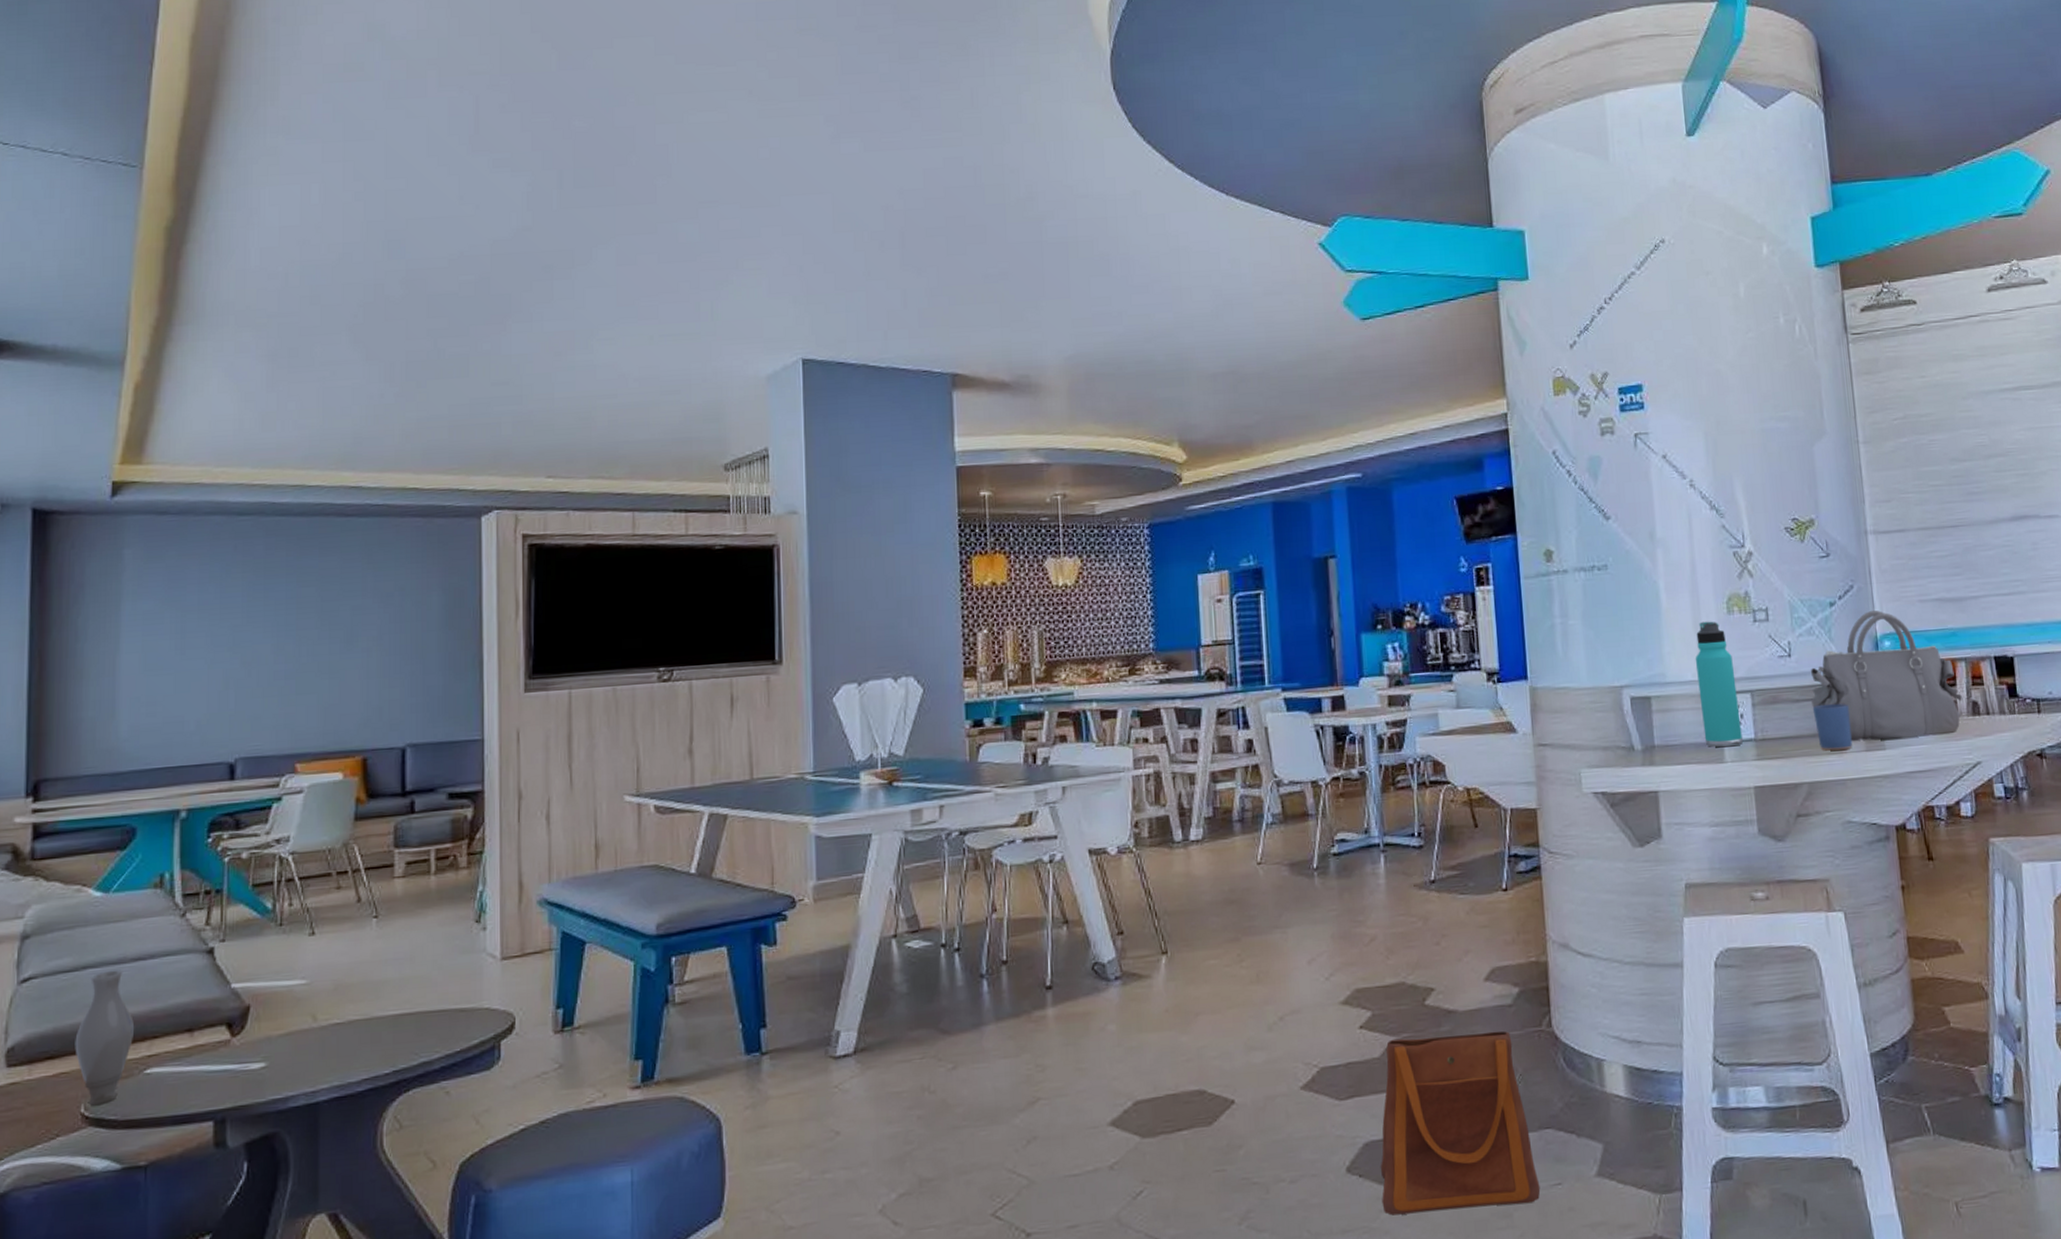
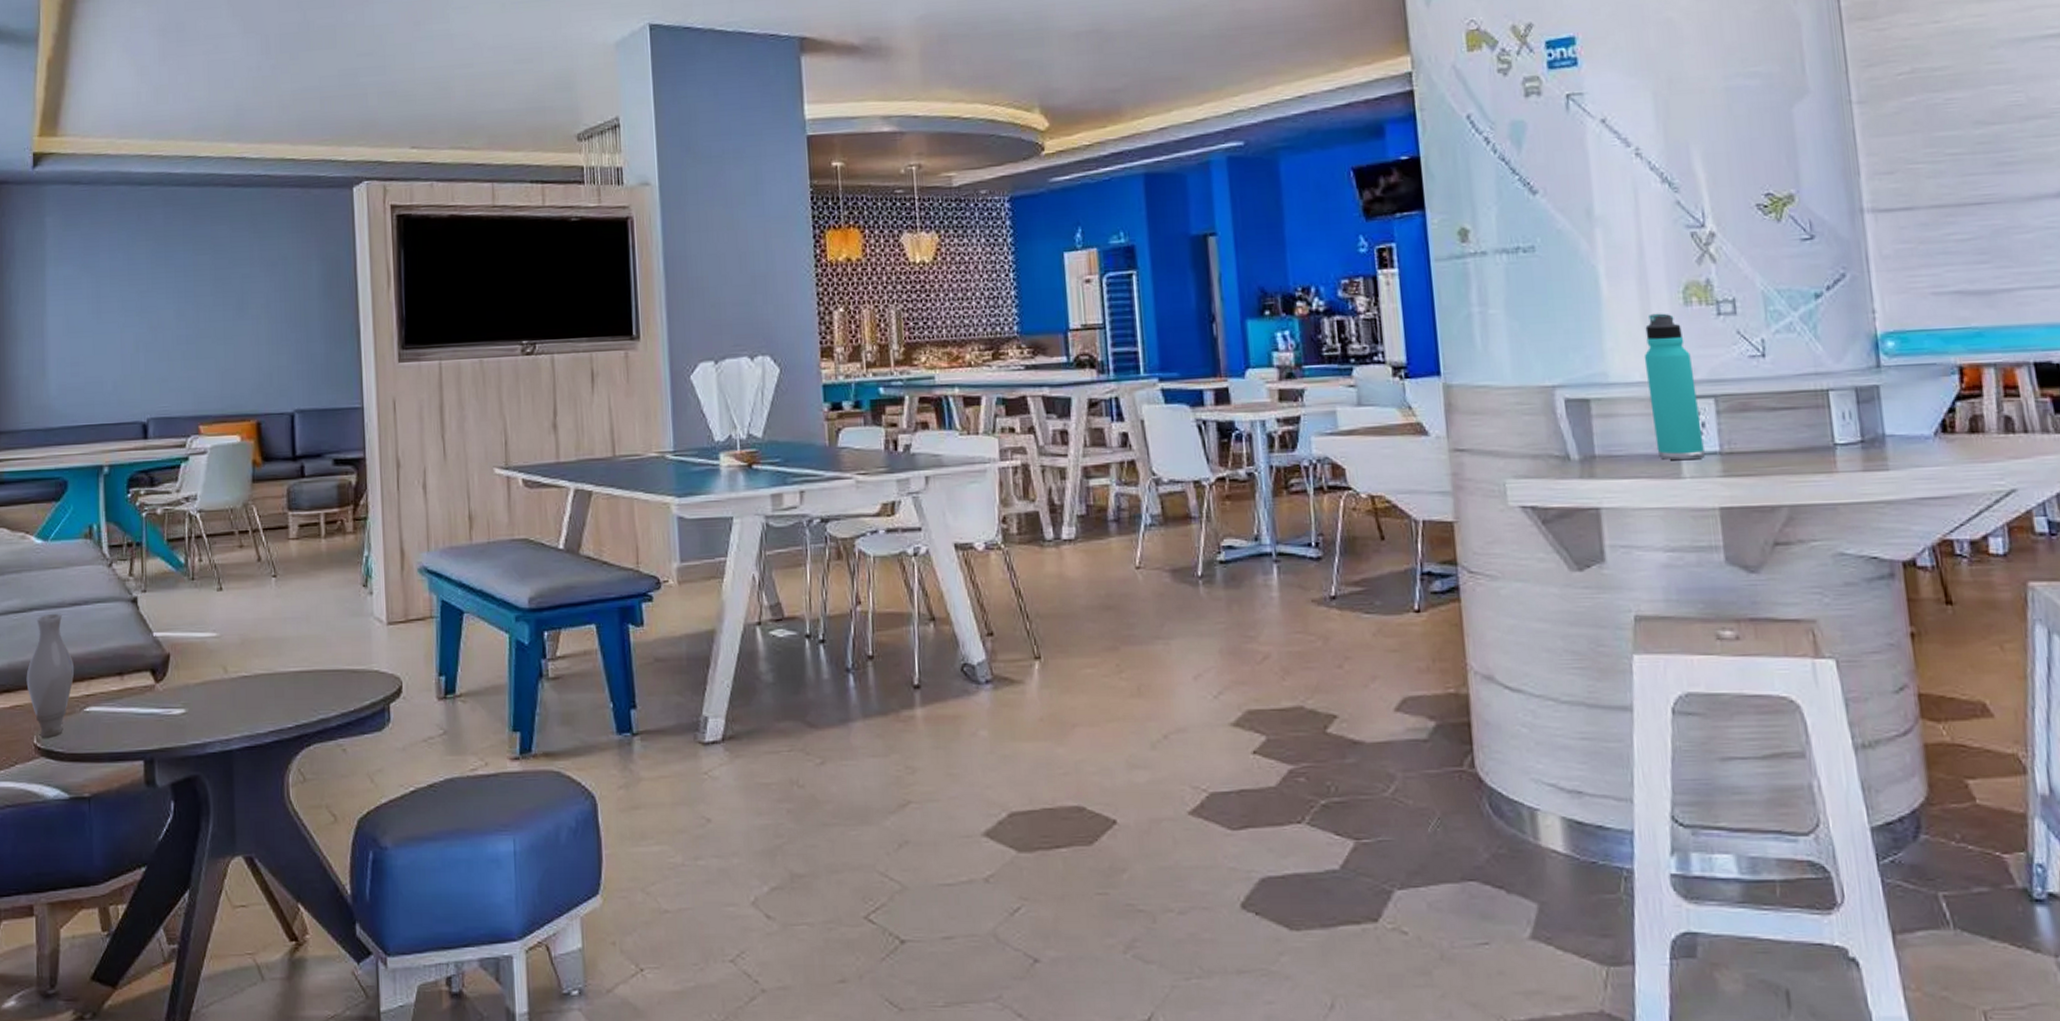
shopping bag: present [1380,1031,1541,1216] -> none [1278,768,1464,962]
shoulder bag: present [1811,610,1962,741] -> none [1791,303,1991,459]
mug: present [1812,703,1852,751] -> none [1793,413,1846,469]

